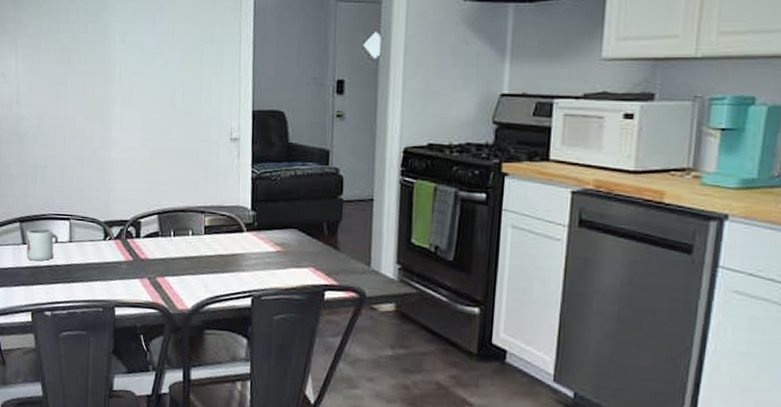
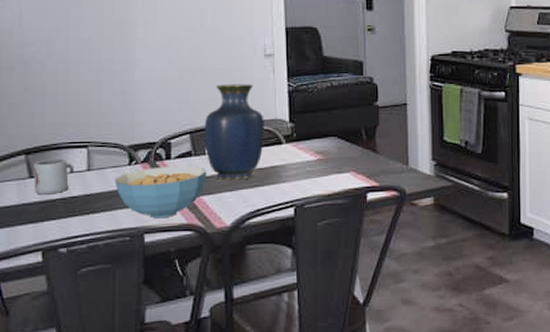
cereal bowl: none [92,244,172,294] -> present [115,165,207,219]
vase: none [170,167,227,265] -> present [204,84,264,181]

